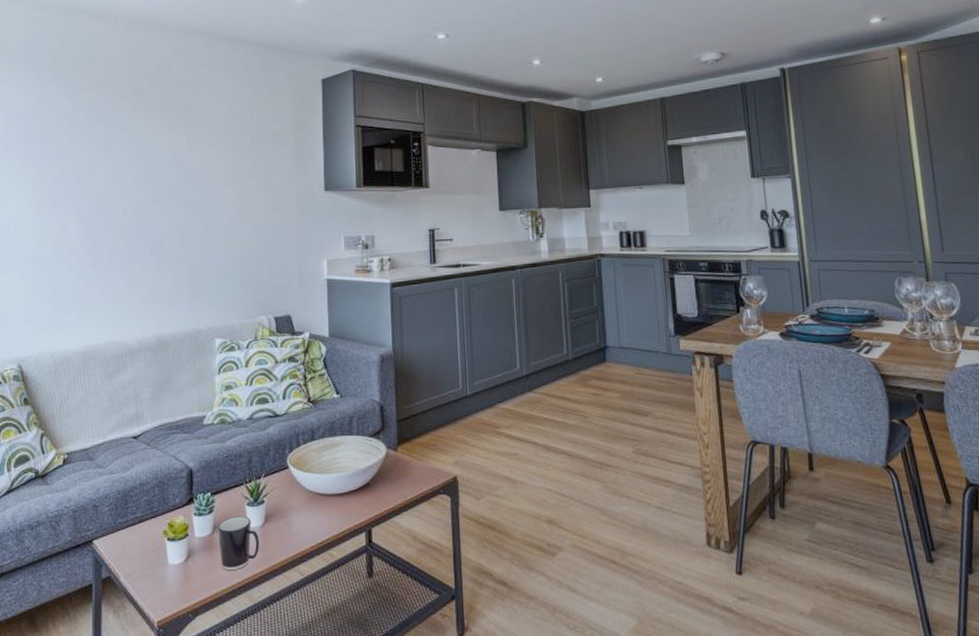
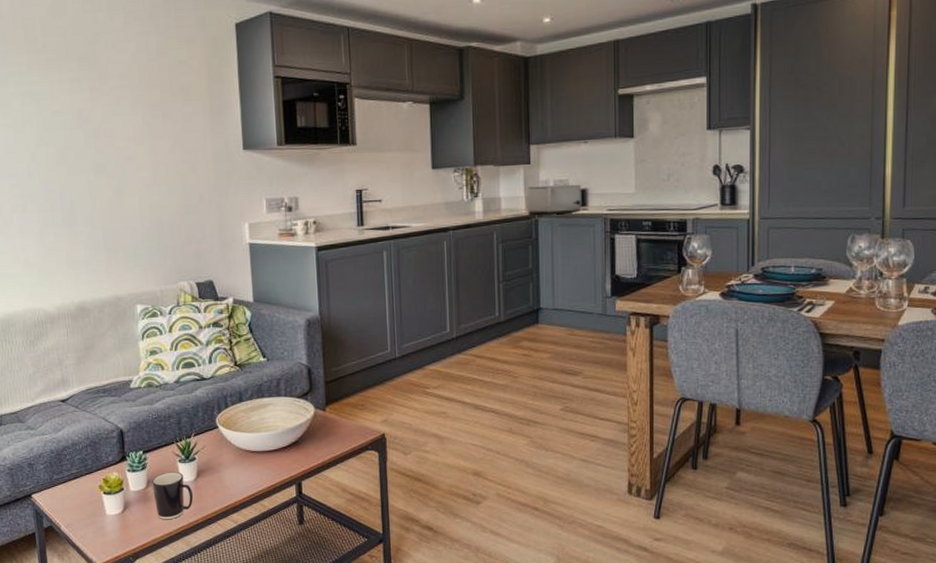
toaster: none [589,226,641,256] -> present [527,184,581,216]

